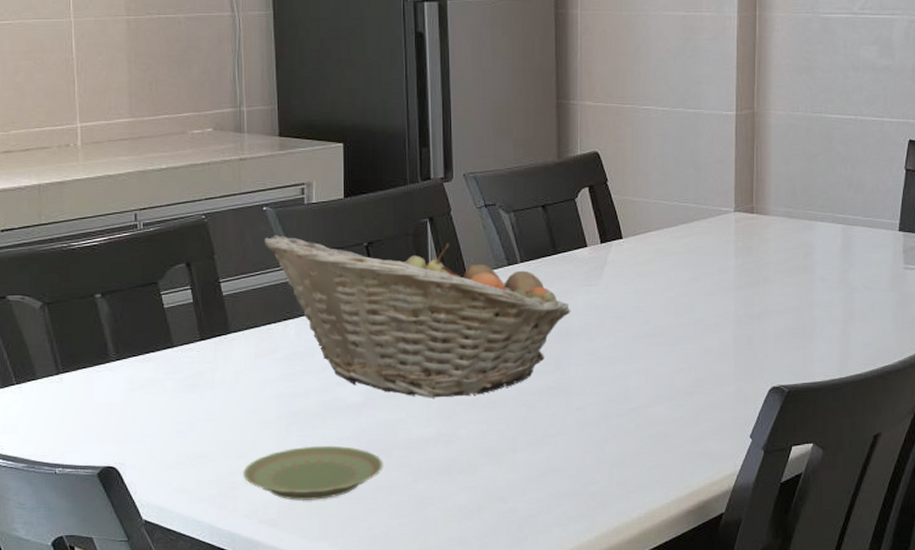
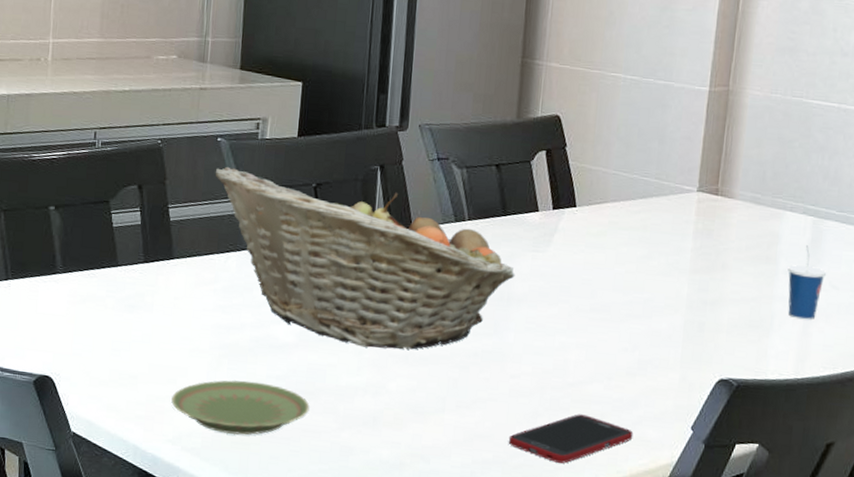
cell phone: none [580,437,697,486] -> present [508,414,634,464]
cup: none [824,252,860,322] -> present [787,245,827,321]

